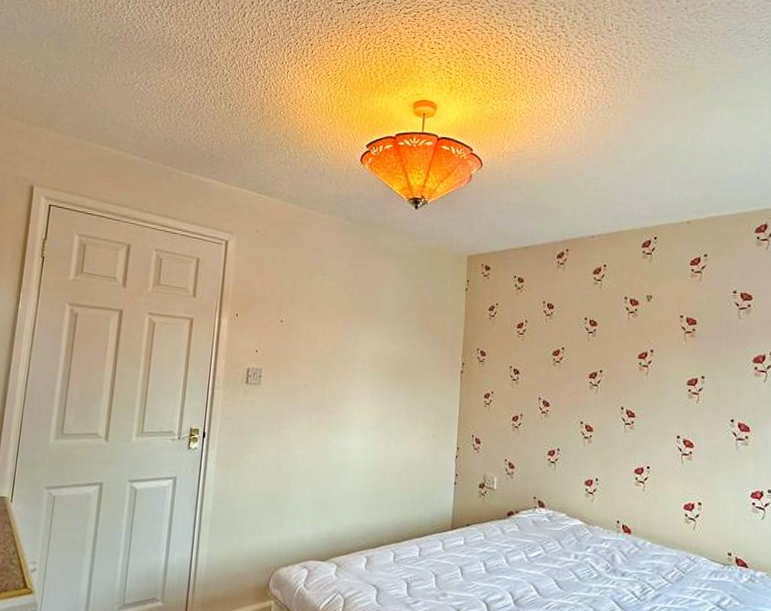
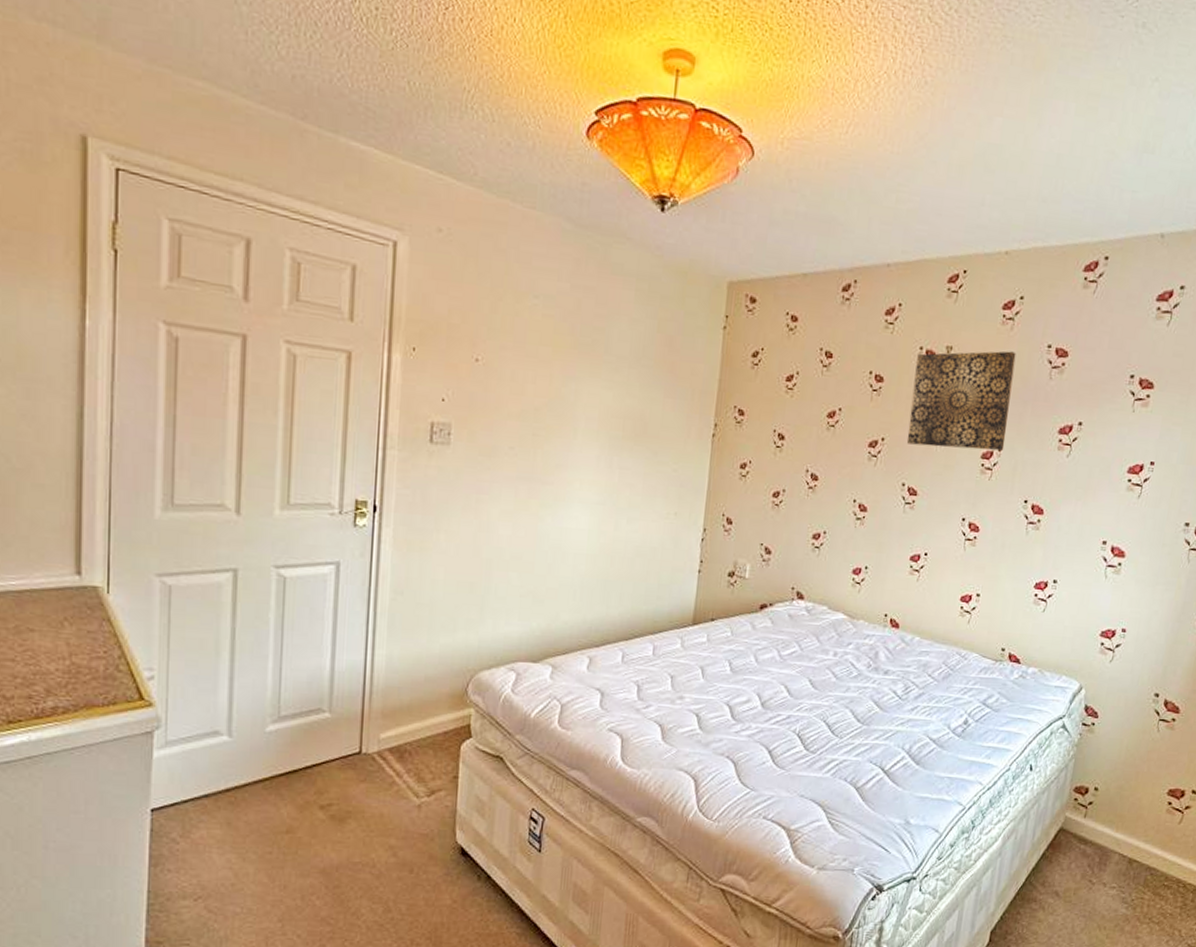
wall art: none [621,297,707,378] -> present [906,351,1016,451]

